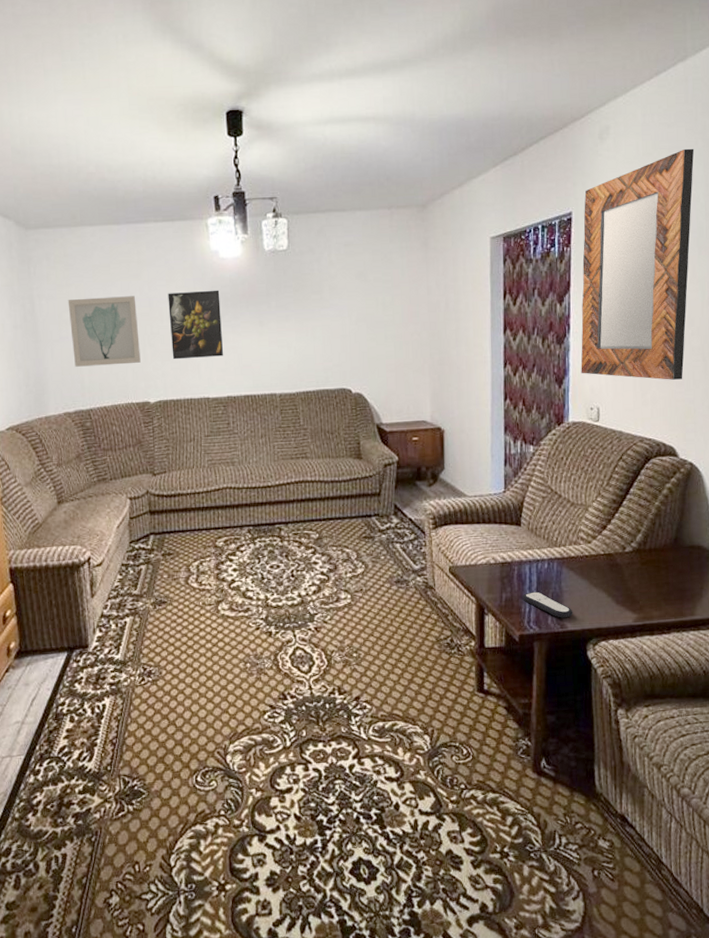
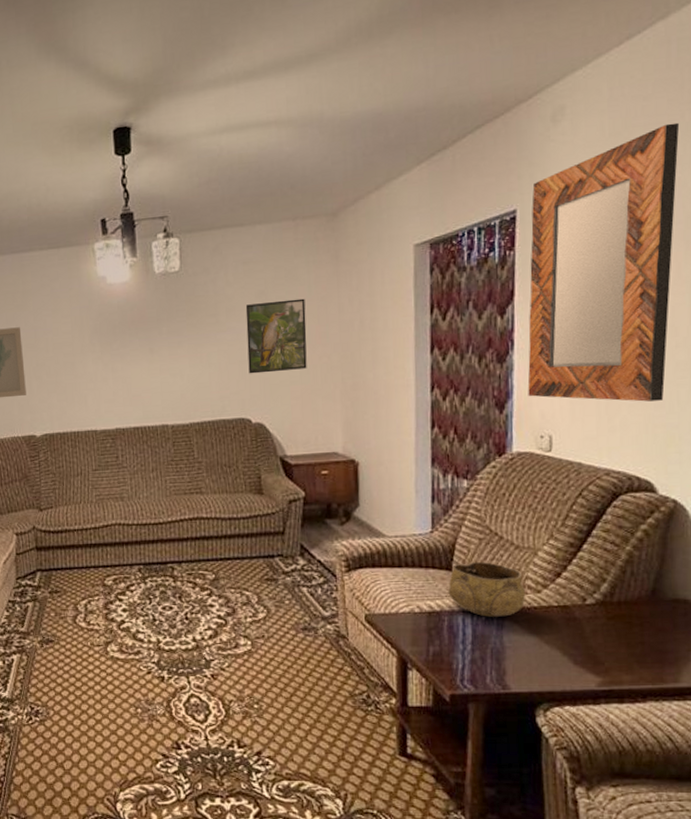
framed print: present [168,290,224,360] -> none [53,317,112,392]
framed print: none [347,280,400,348] -> present [245,298,307,374]
decorative bowl: none [517,517,580,566] -> present [448,562,526,617]
remote control: present [523,591,573,618] -> none [455,646,518,678]

